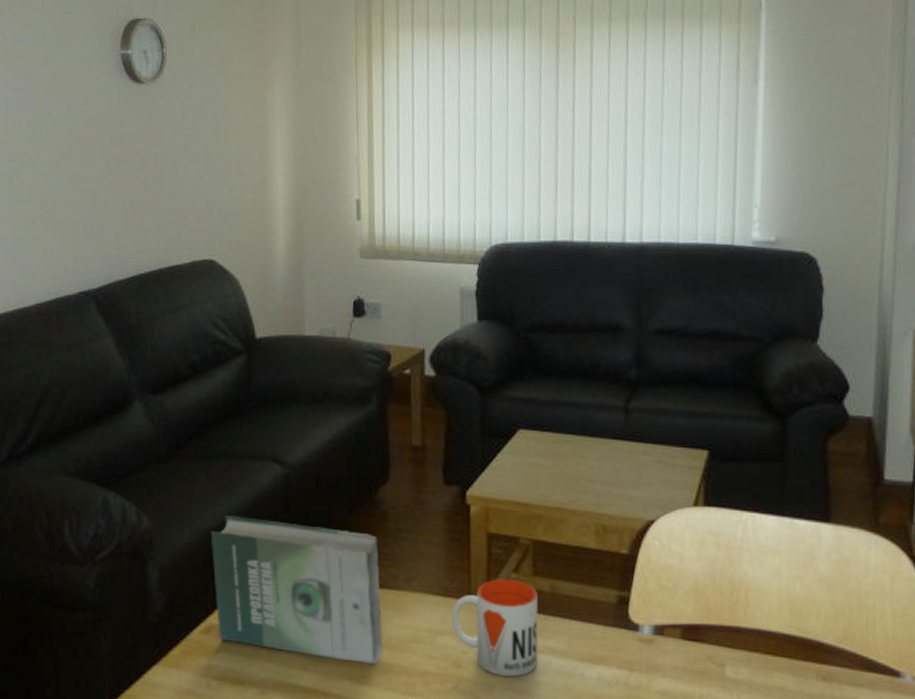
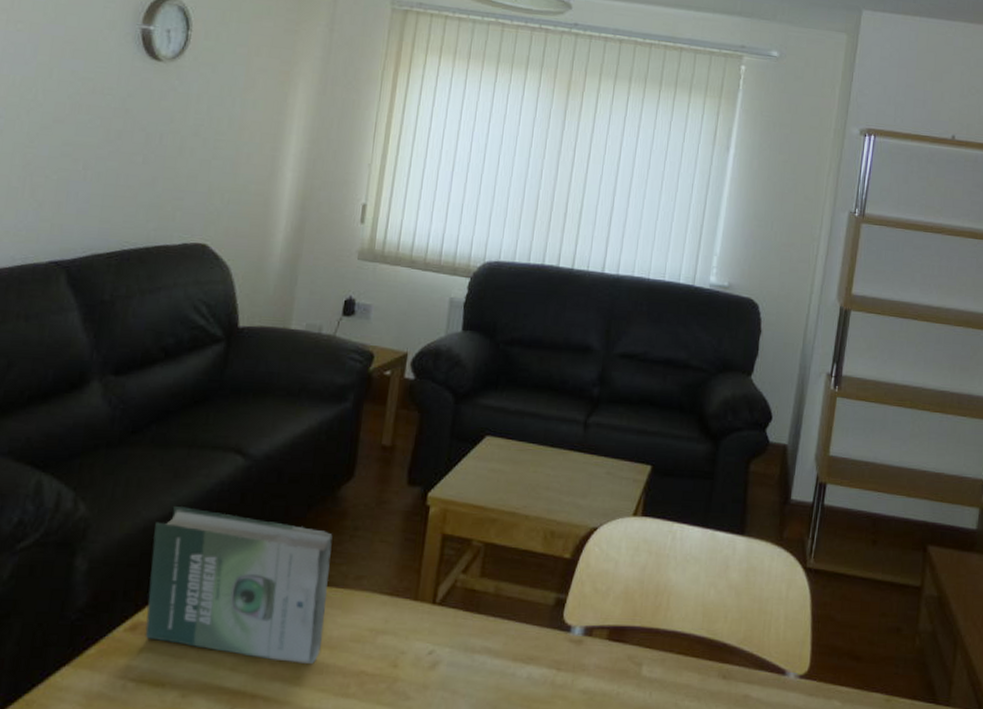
mug: present [451,579,538,676] -> none [395,579,482,676]

